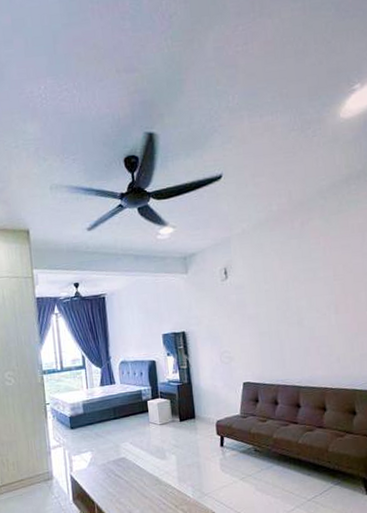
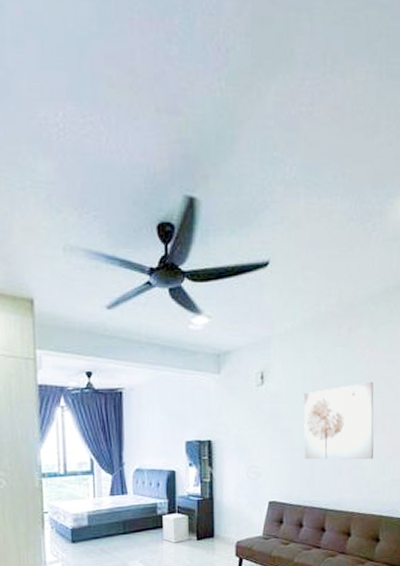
wall art: none [265,267,341,342] -> present [303,382,374,460]

